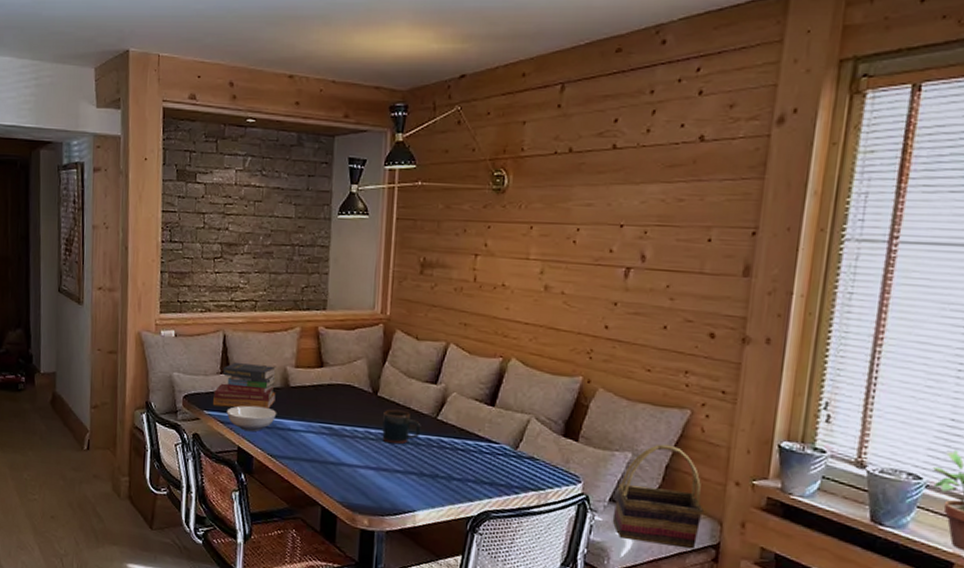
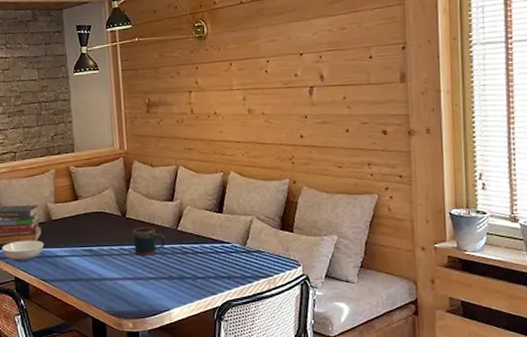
woven basket: present [612,444,703,550] -> none [329,224,400,308]

